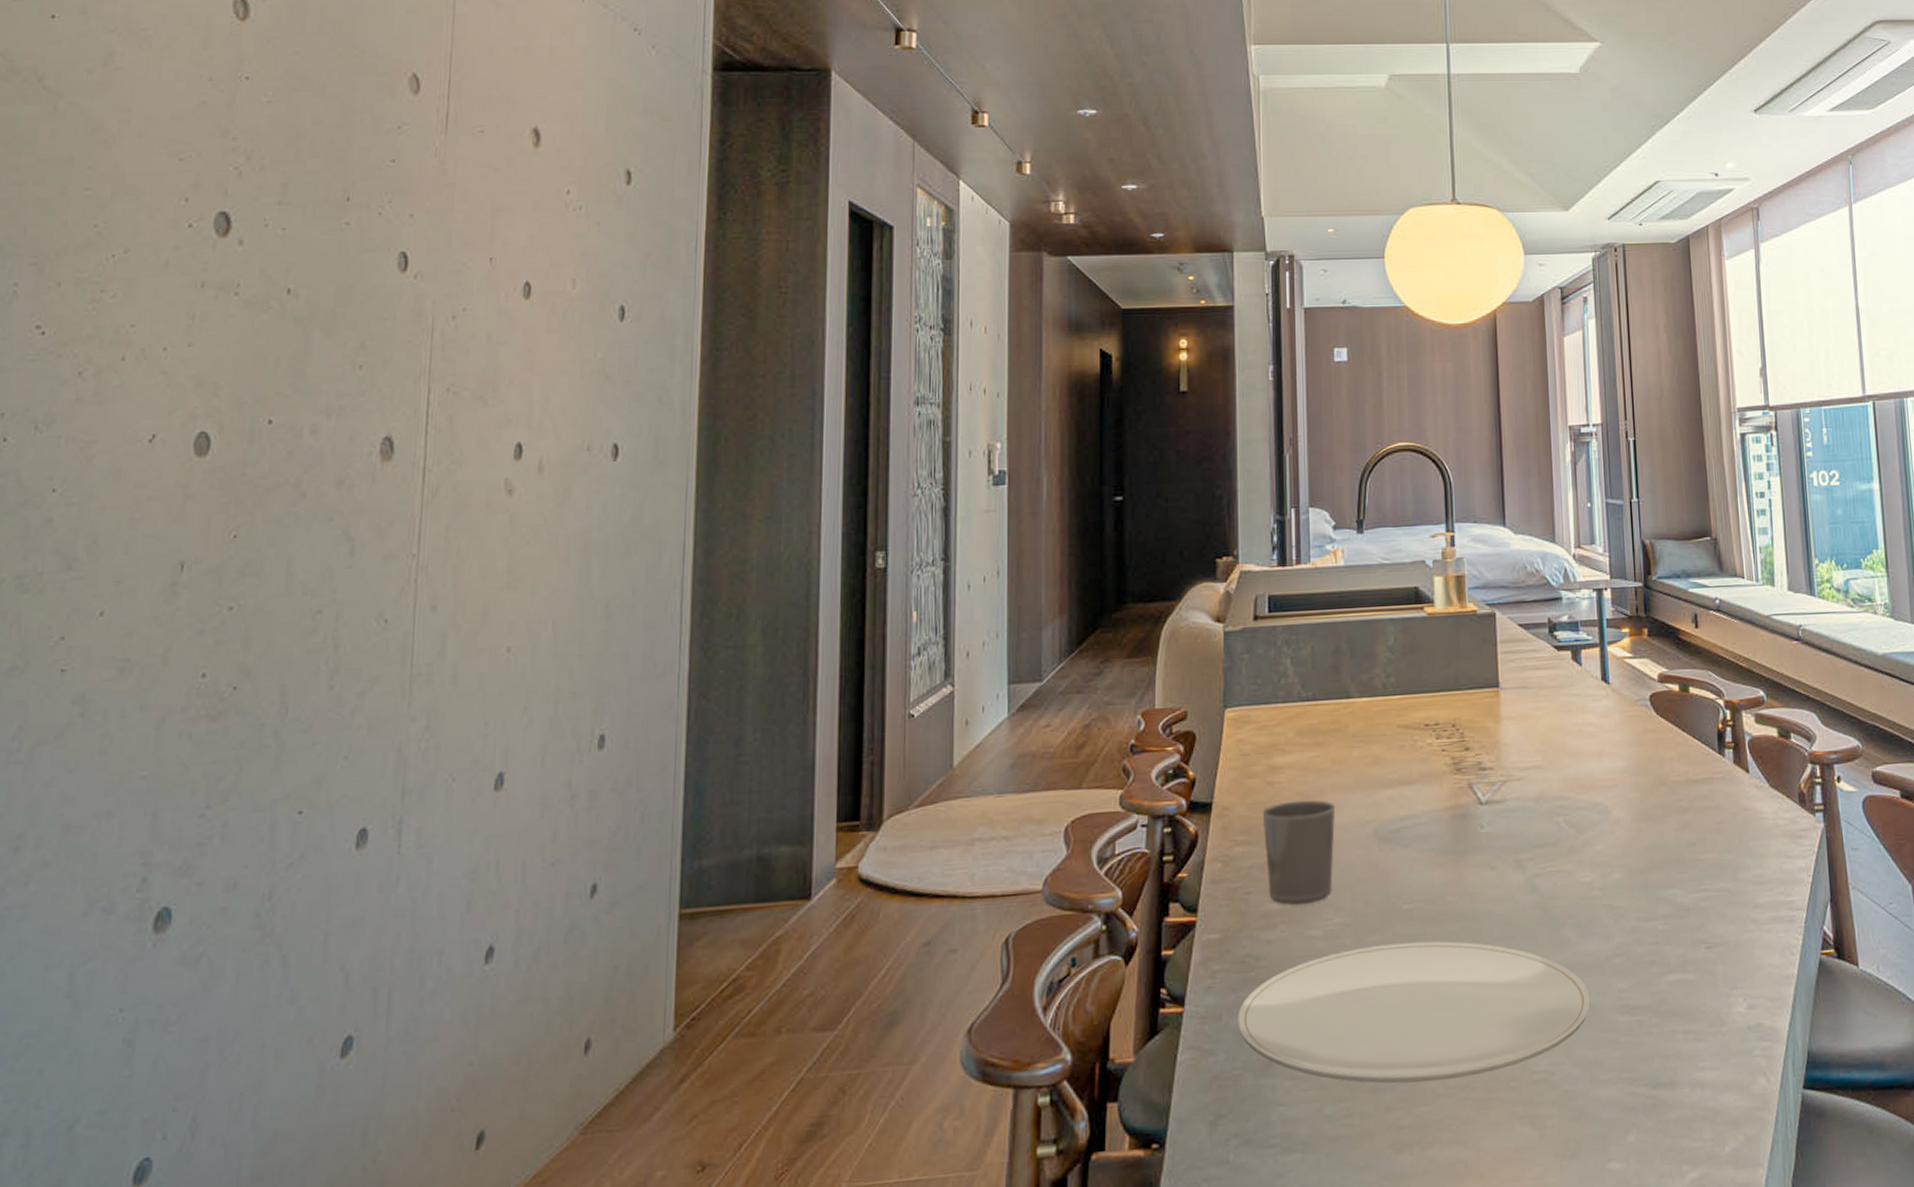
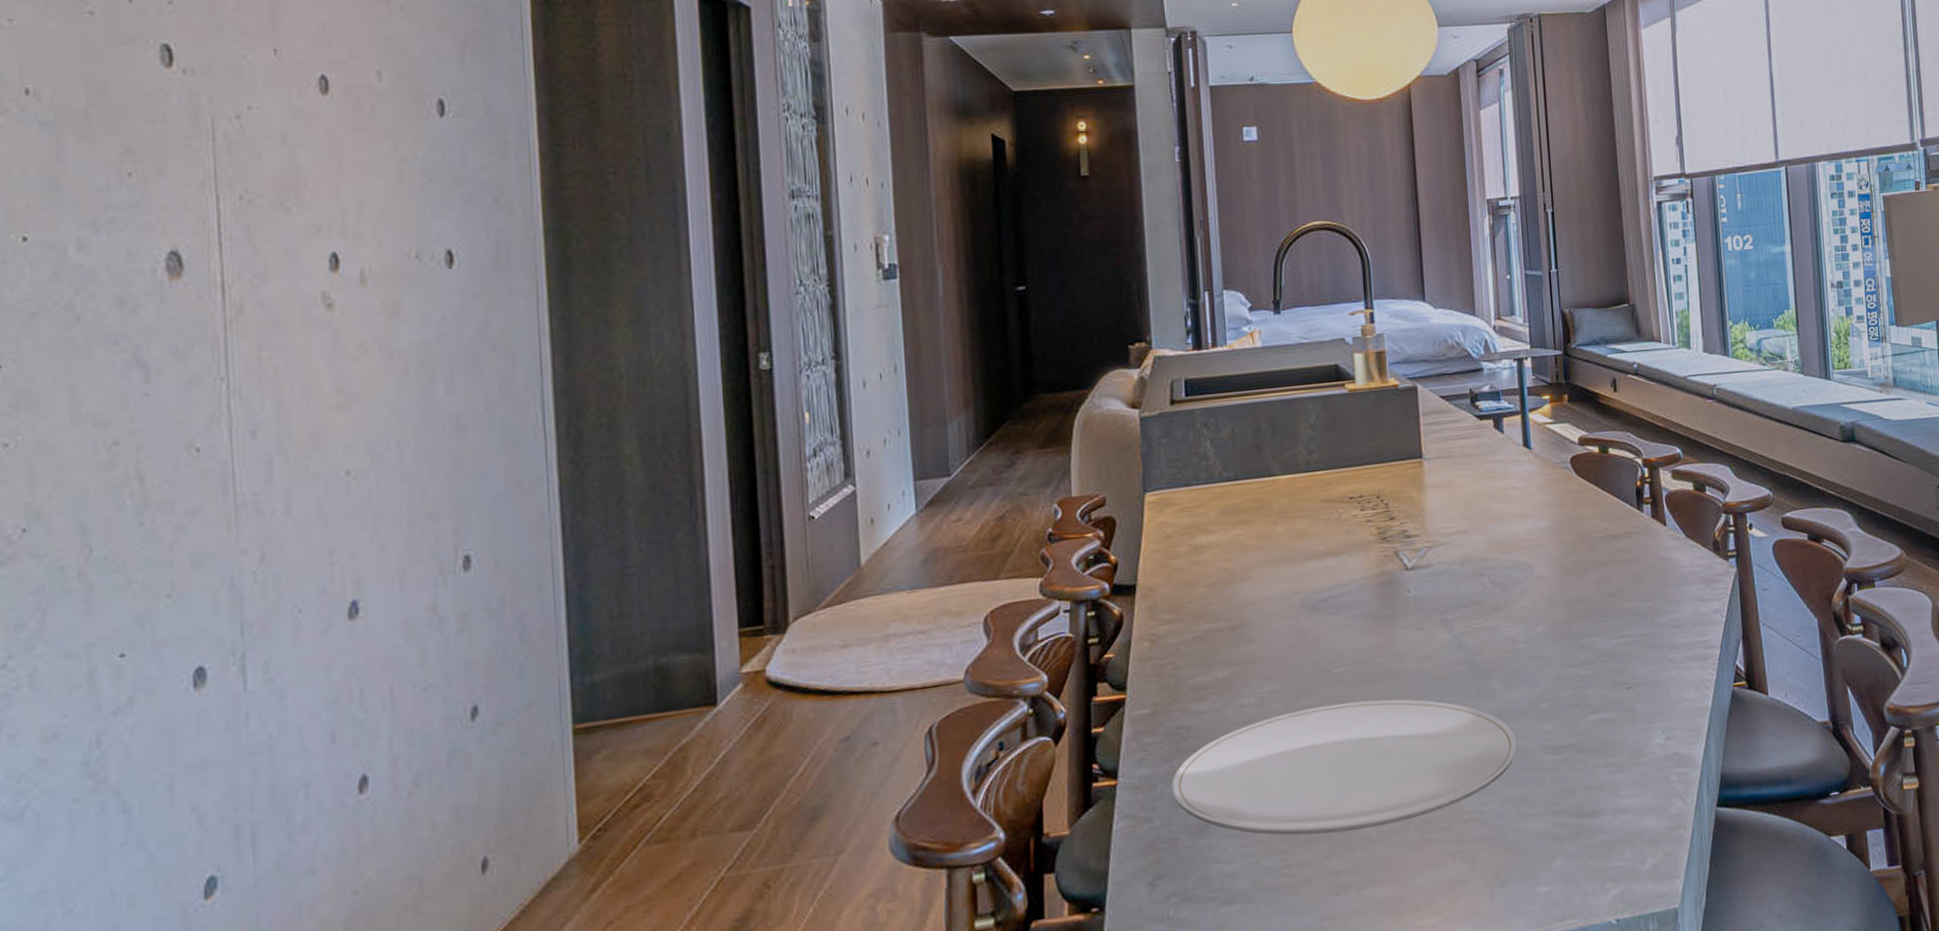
cup: present [1262,800,1336,906] -> none [1188,576,1262,678]

